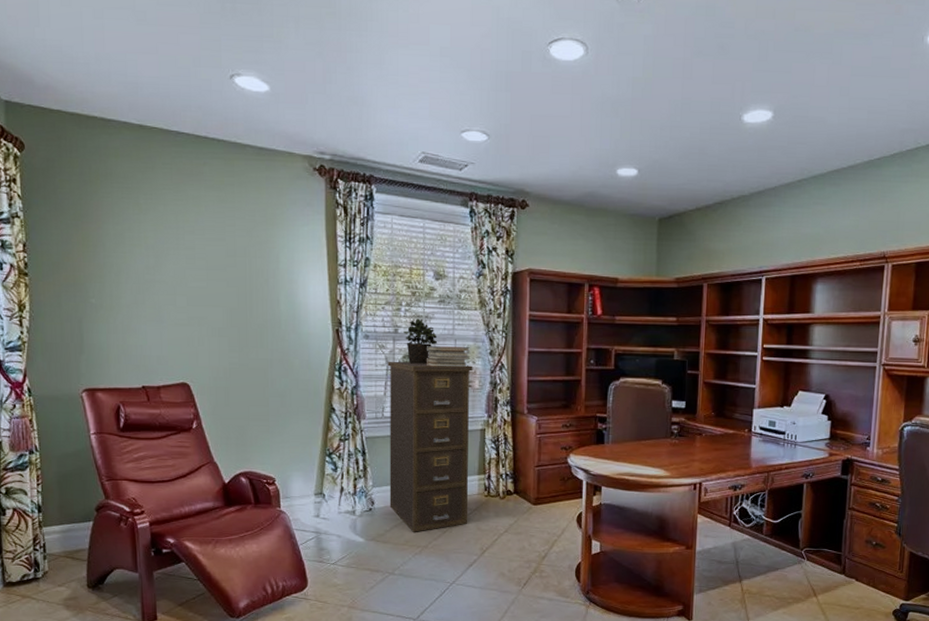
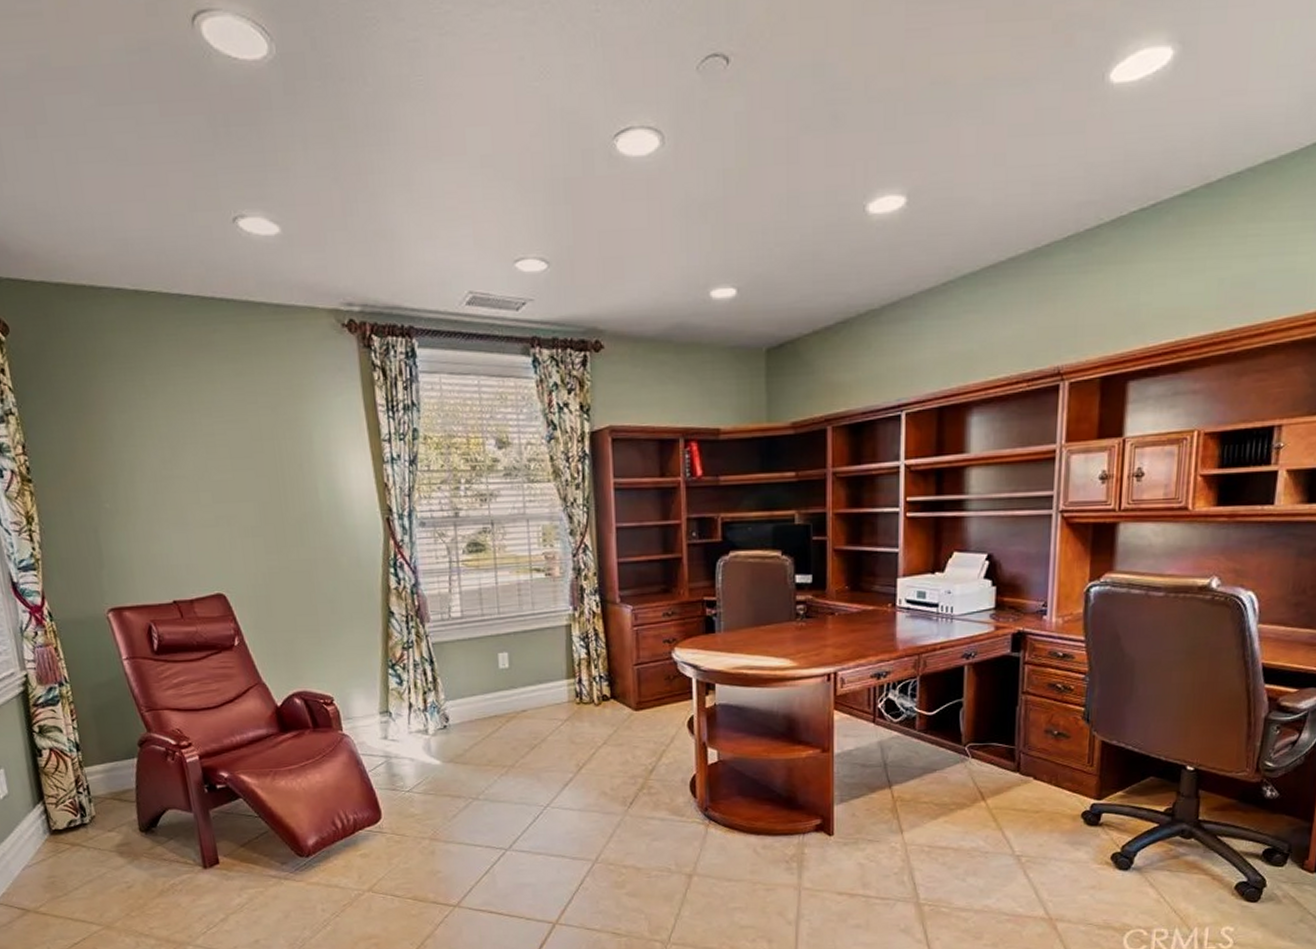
filing cabinet: present [387,361,473,532] -> none [450,549,559,750]
potted plant: present [404,319,438,364] -> none [465,498,507,553]
book stack: present [426,346,470,367] -> none [493,528,546,555]

